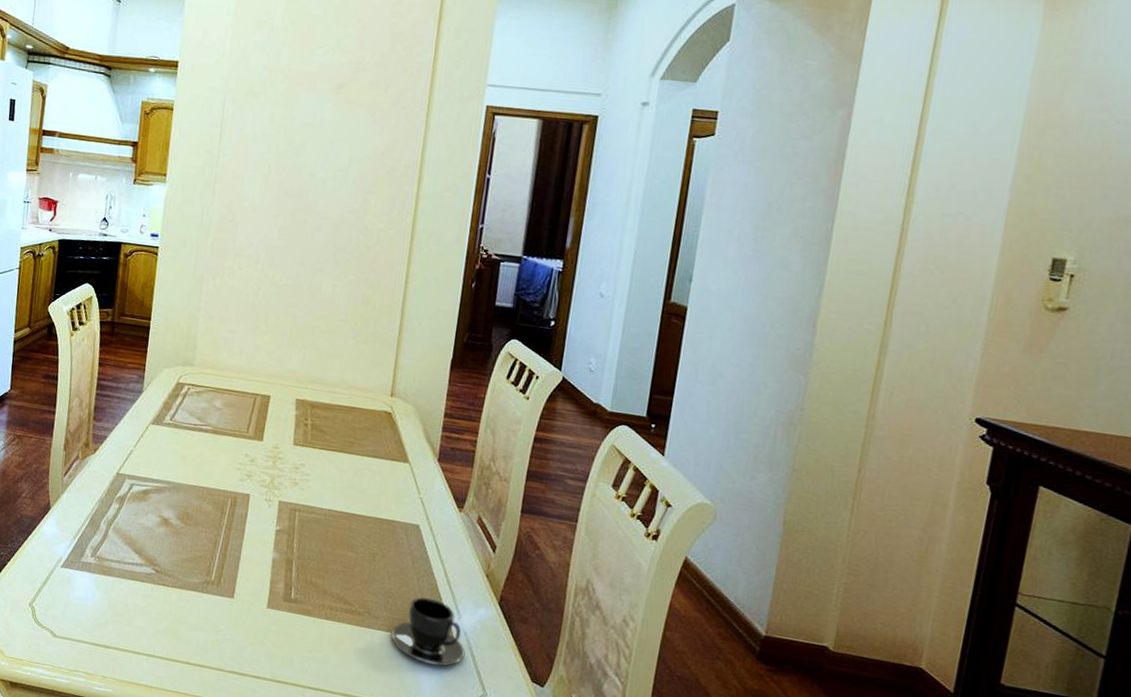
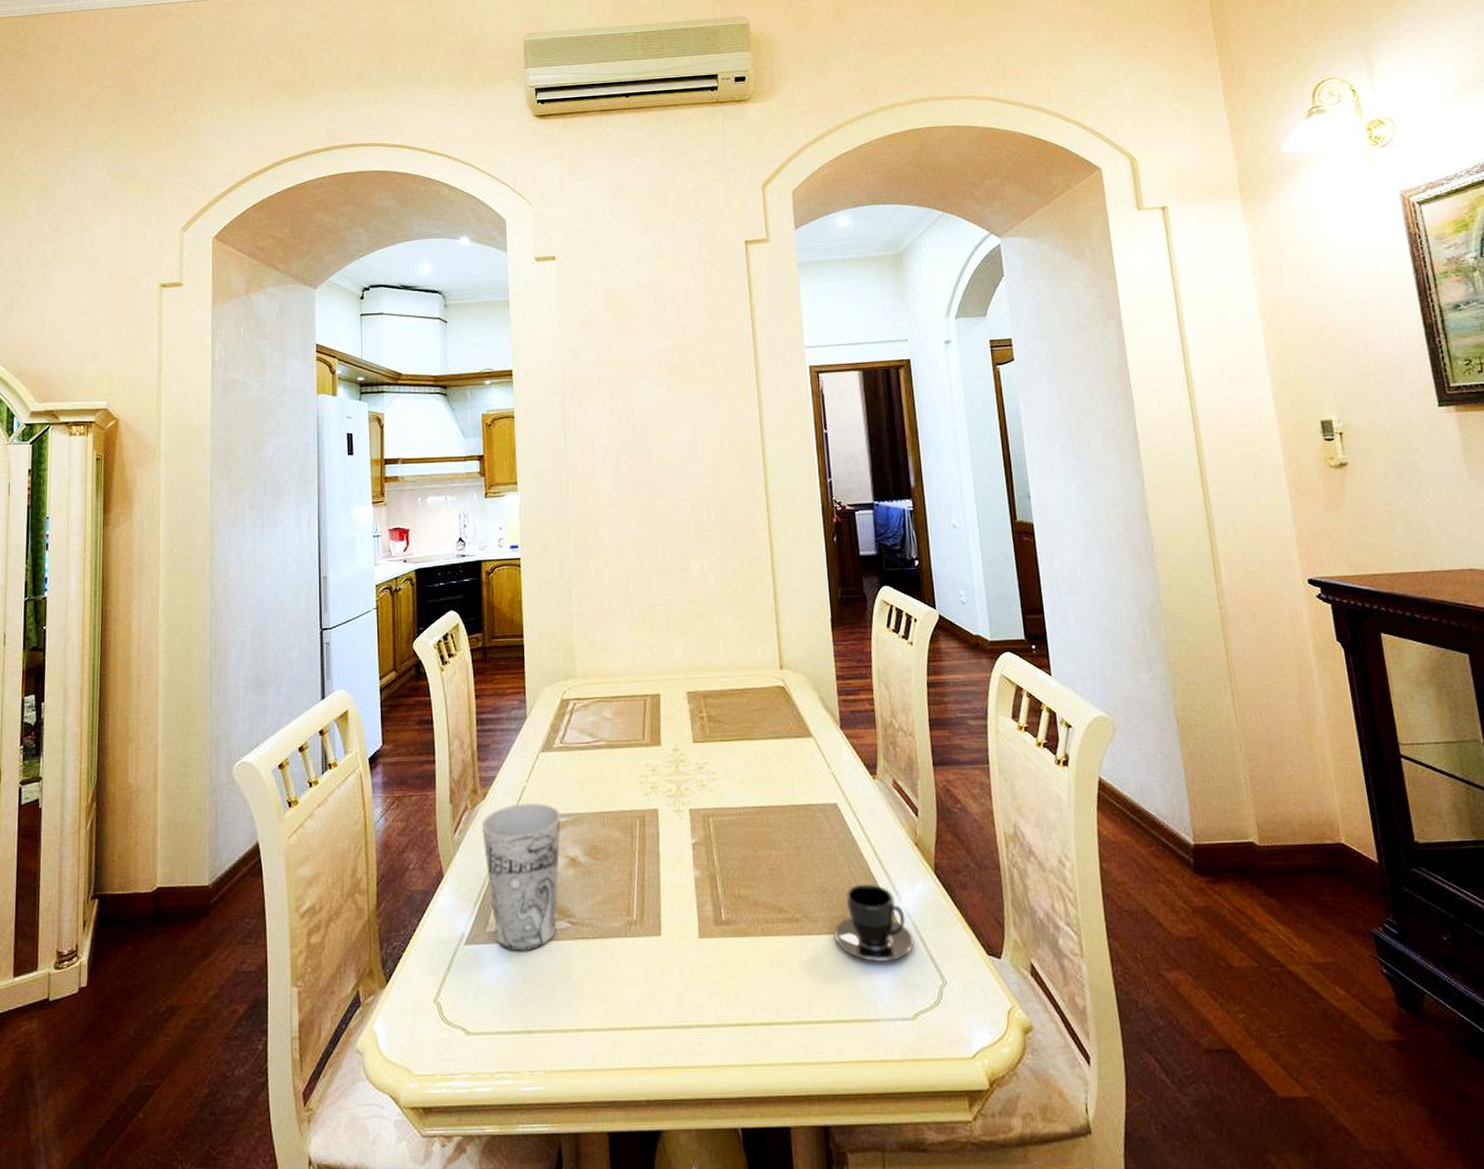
cup: none [88,463,161,585] -> present [482,803,561,952]

